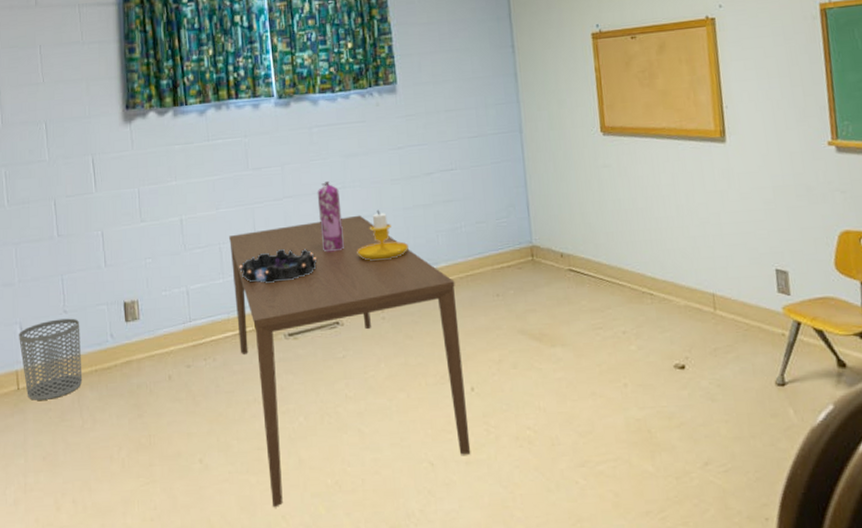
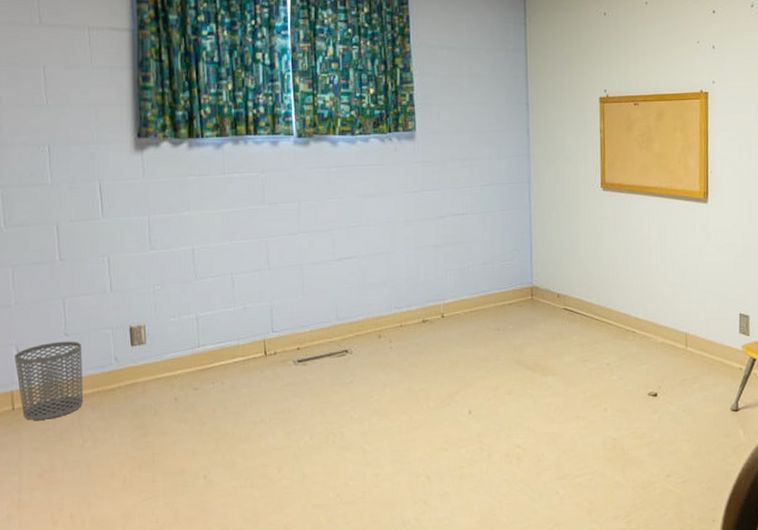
dining table: present [229,215,471,508] -> none [242,252,465,519]
decorative bowl: present [239,248,318,283] -> none [251,280,330,313]
gas cylinder: present [317,181,344,252] -> none [332,219,356,286]
candlestick: present [357,209,408,262] -> none [368,248,418,296]

